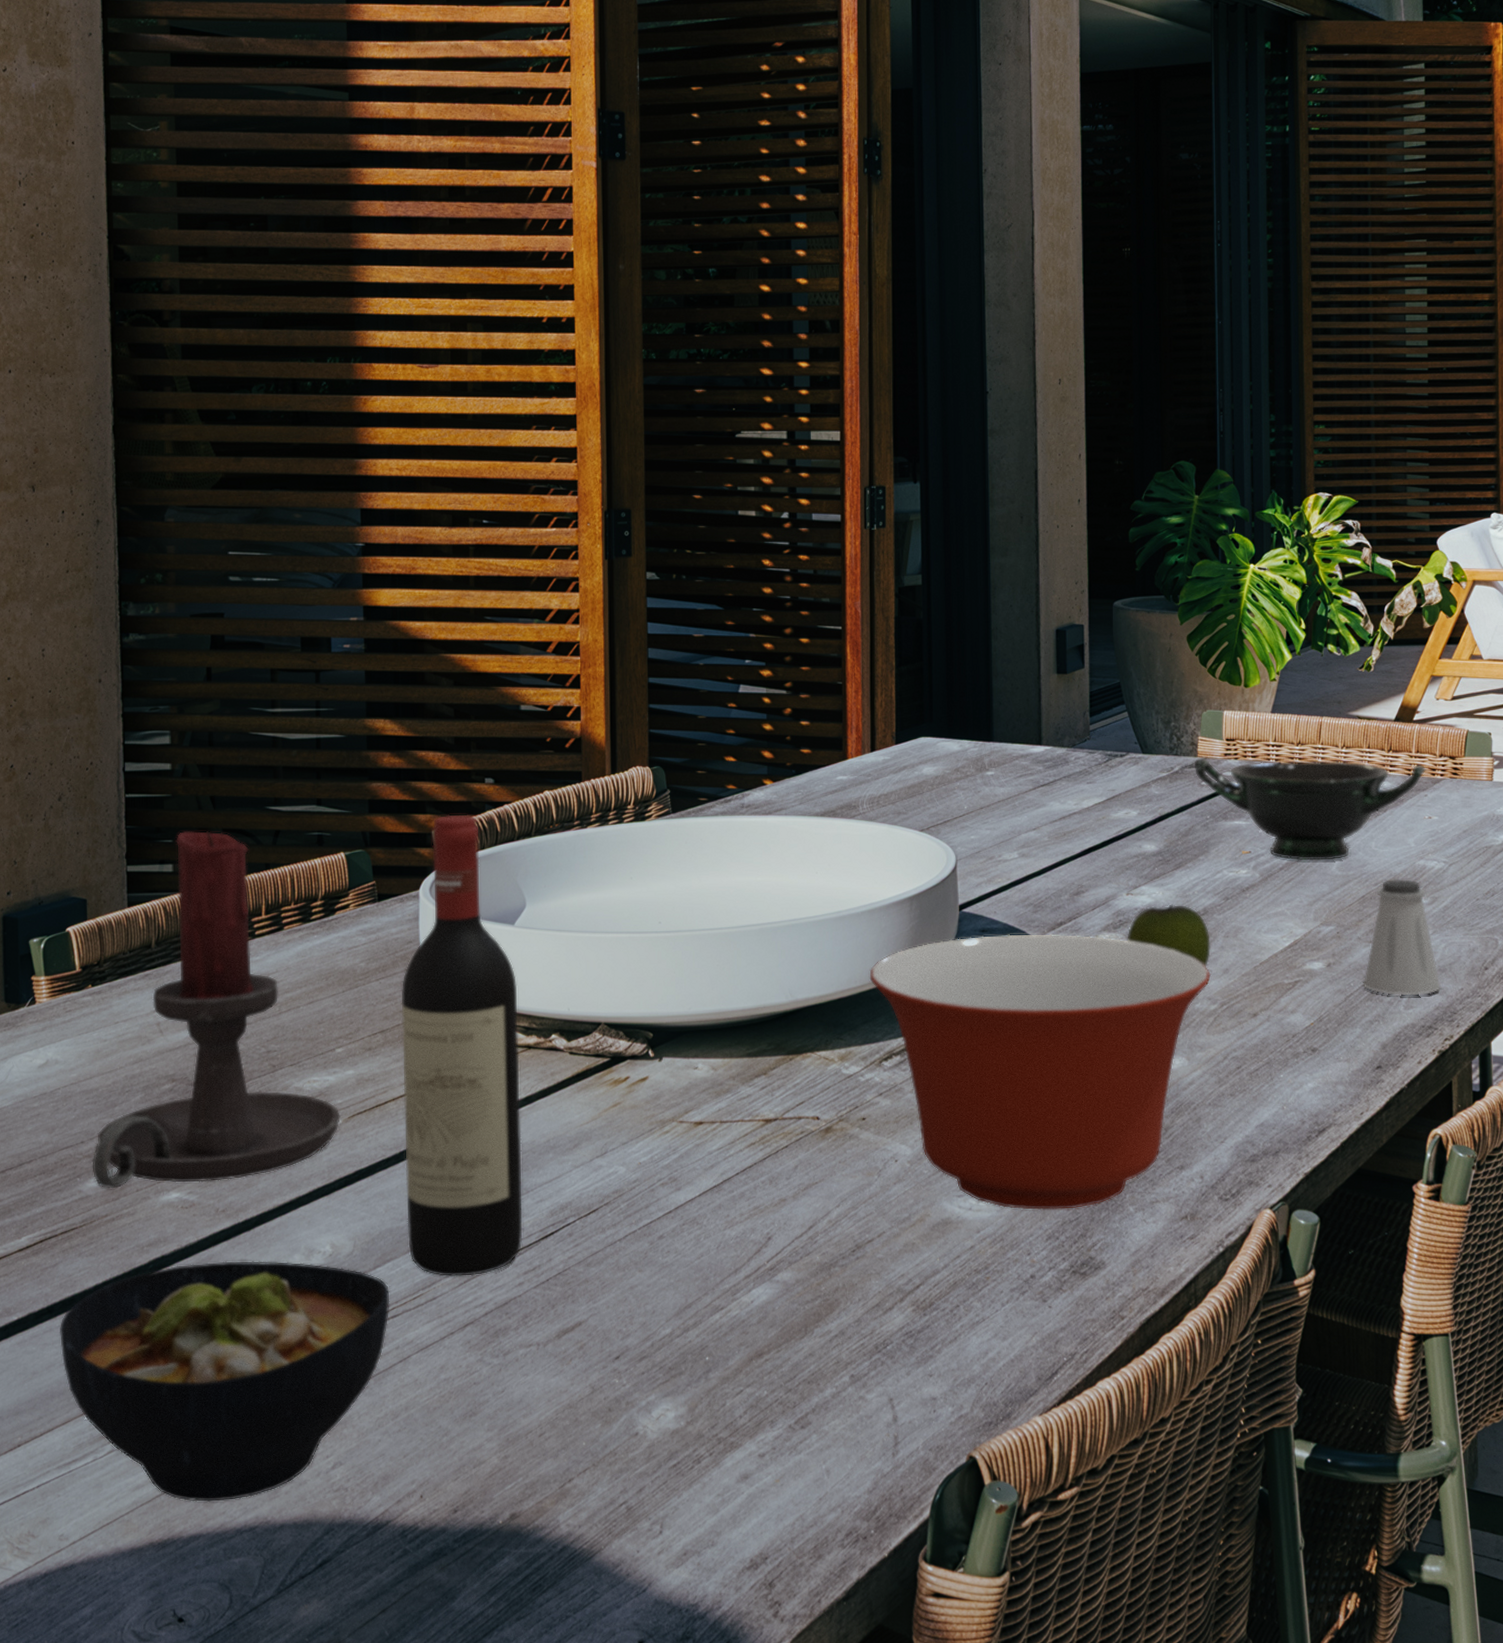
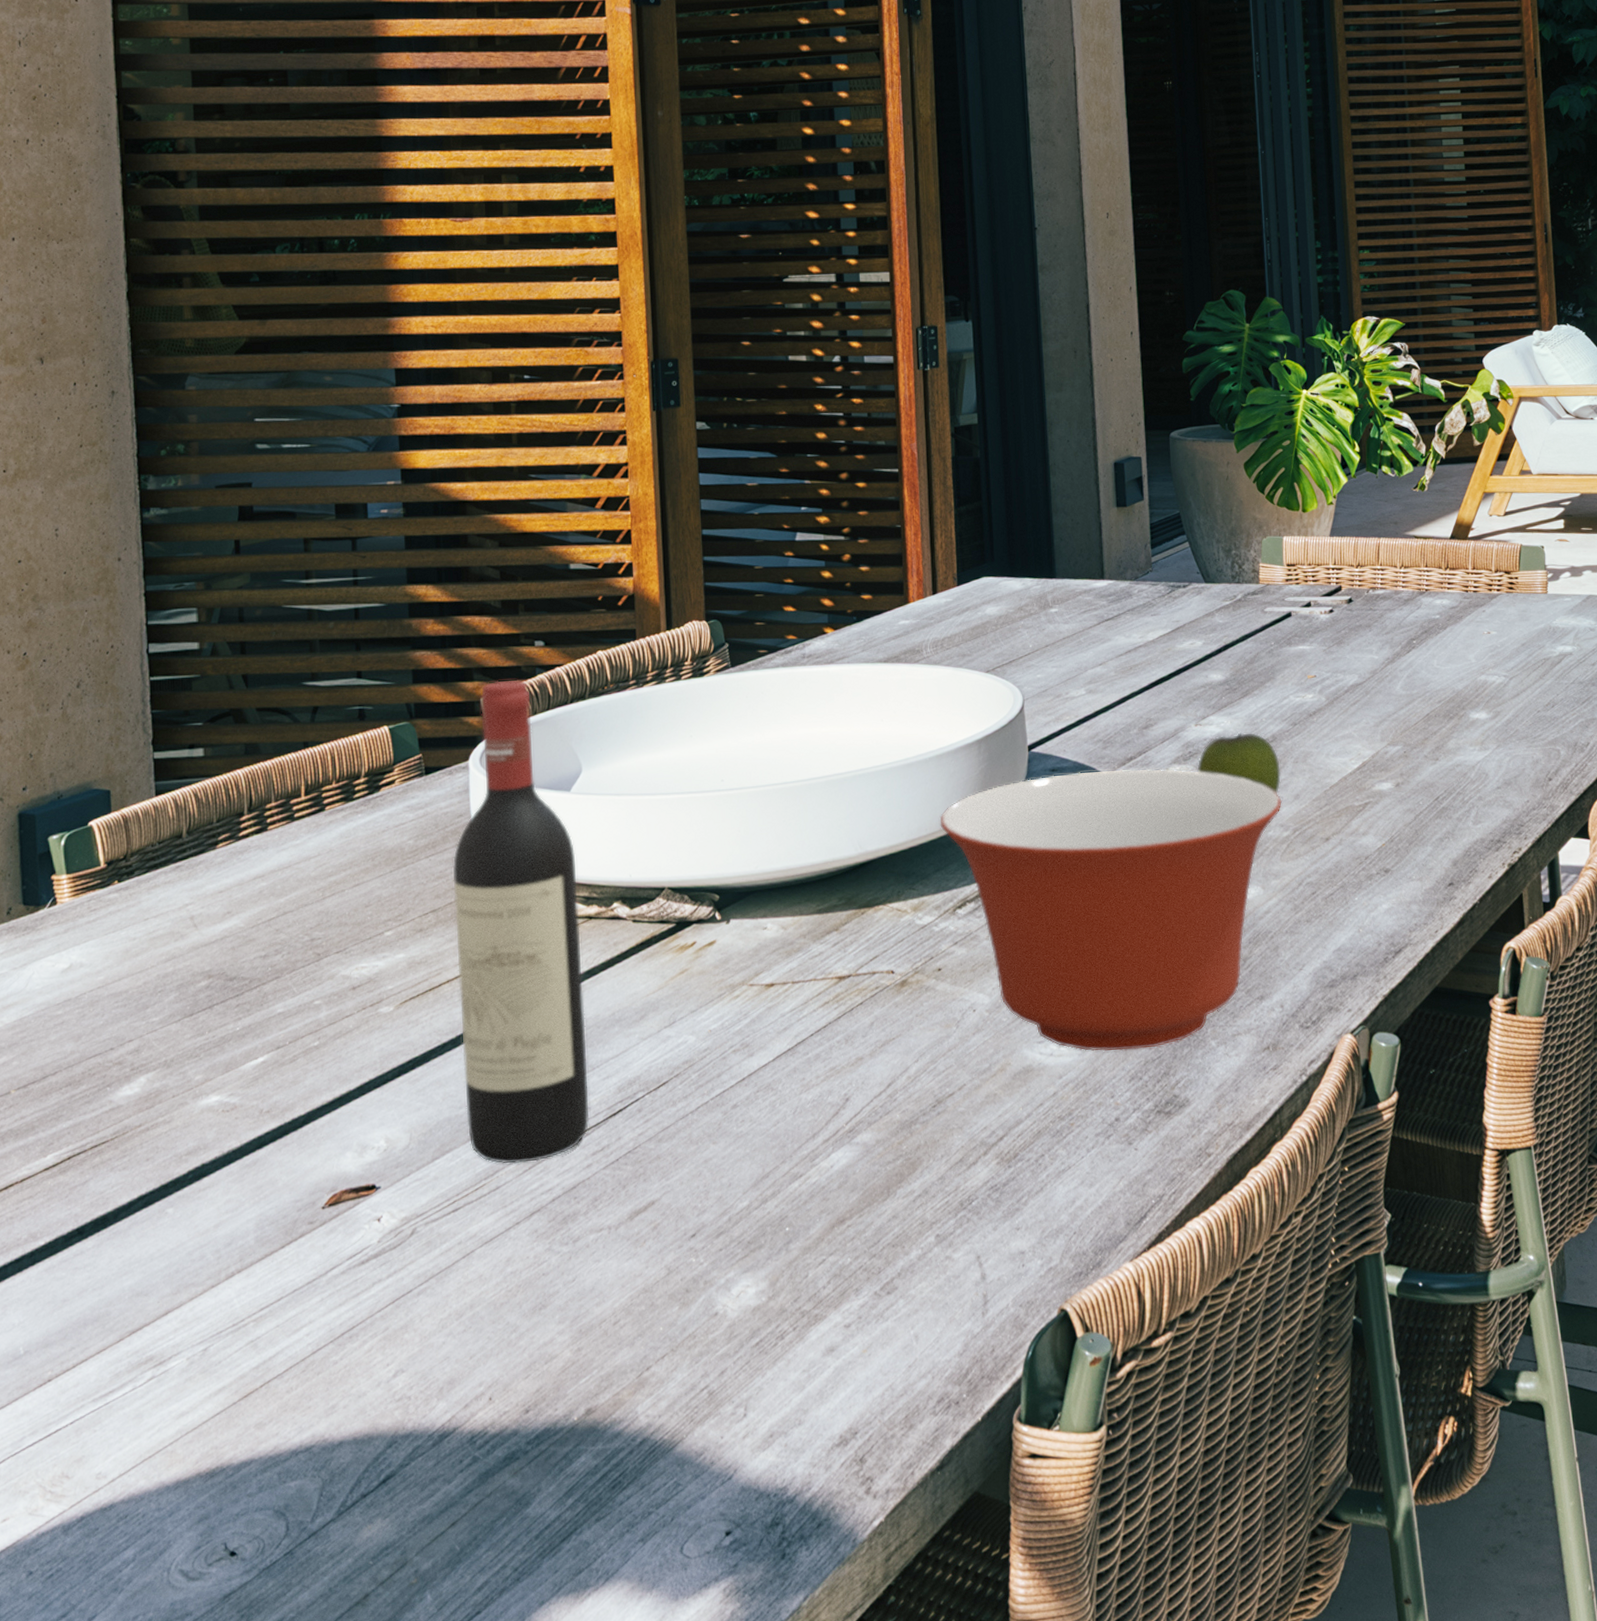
bowl: present [60,1261,390,1502] -> none [91,1160,451,1425]
candle holder: present [92,830,340,1189] -> none [122,710,392,1097]
bowl: present [1194,757,1426,861] -> none [1256,581,1483,682]
saltshaker: present [1363,879,1441,996] -> none [1431,695,1507,812]

